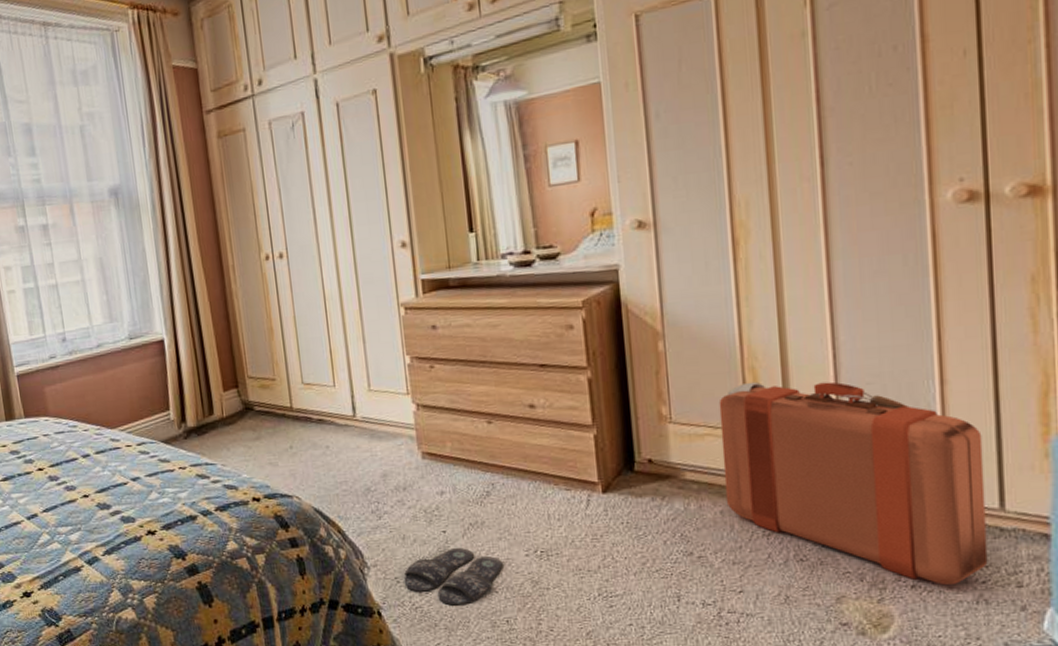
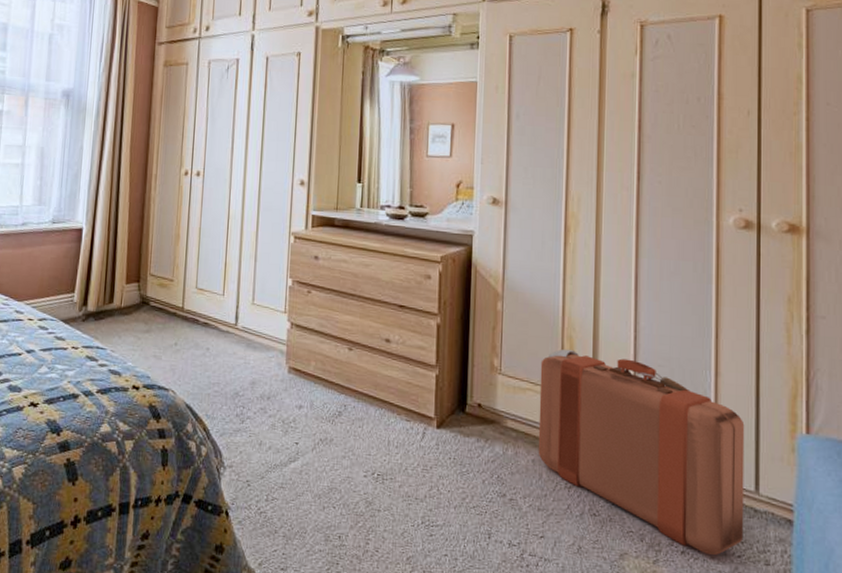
slippers: present [404,547,503,606] -> none [255,459,343,516]

